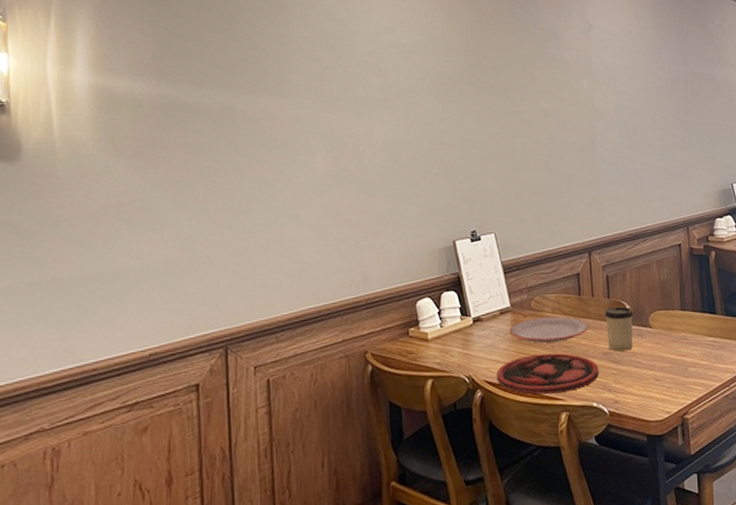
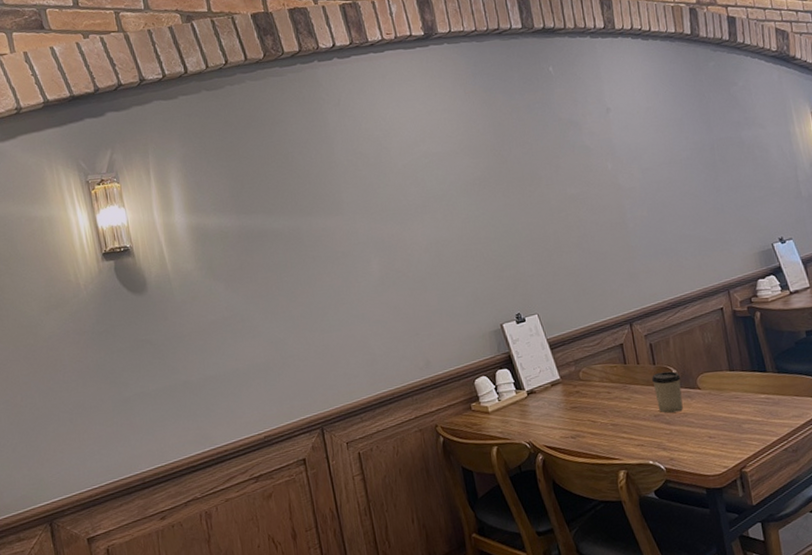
plate: present [497,353,599,395] -> none [554,417,652,456]
plate: present [509,316,589,343] -> none [561,384,637,410]

